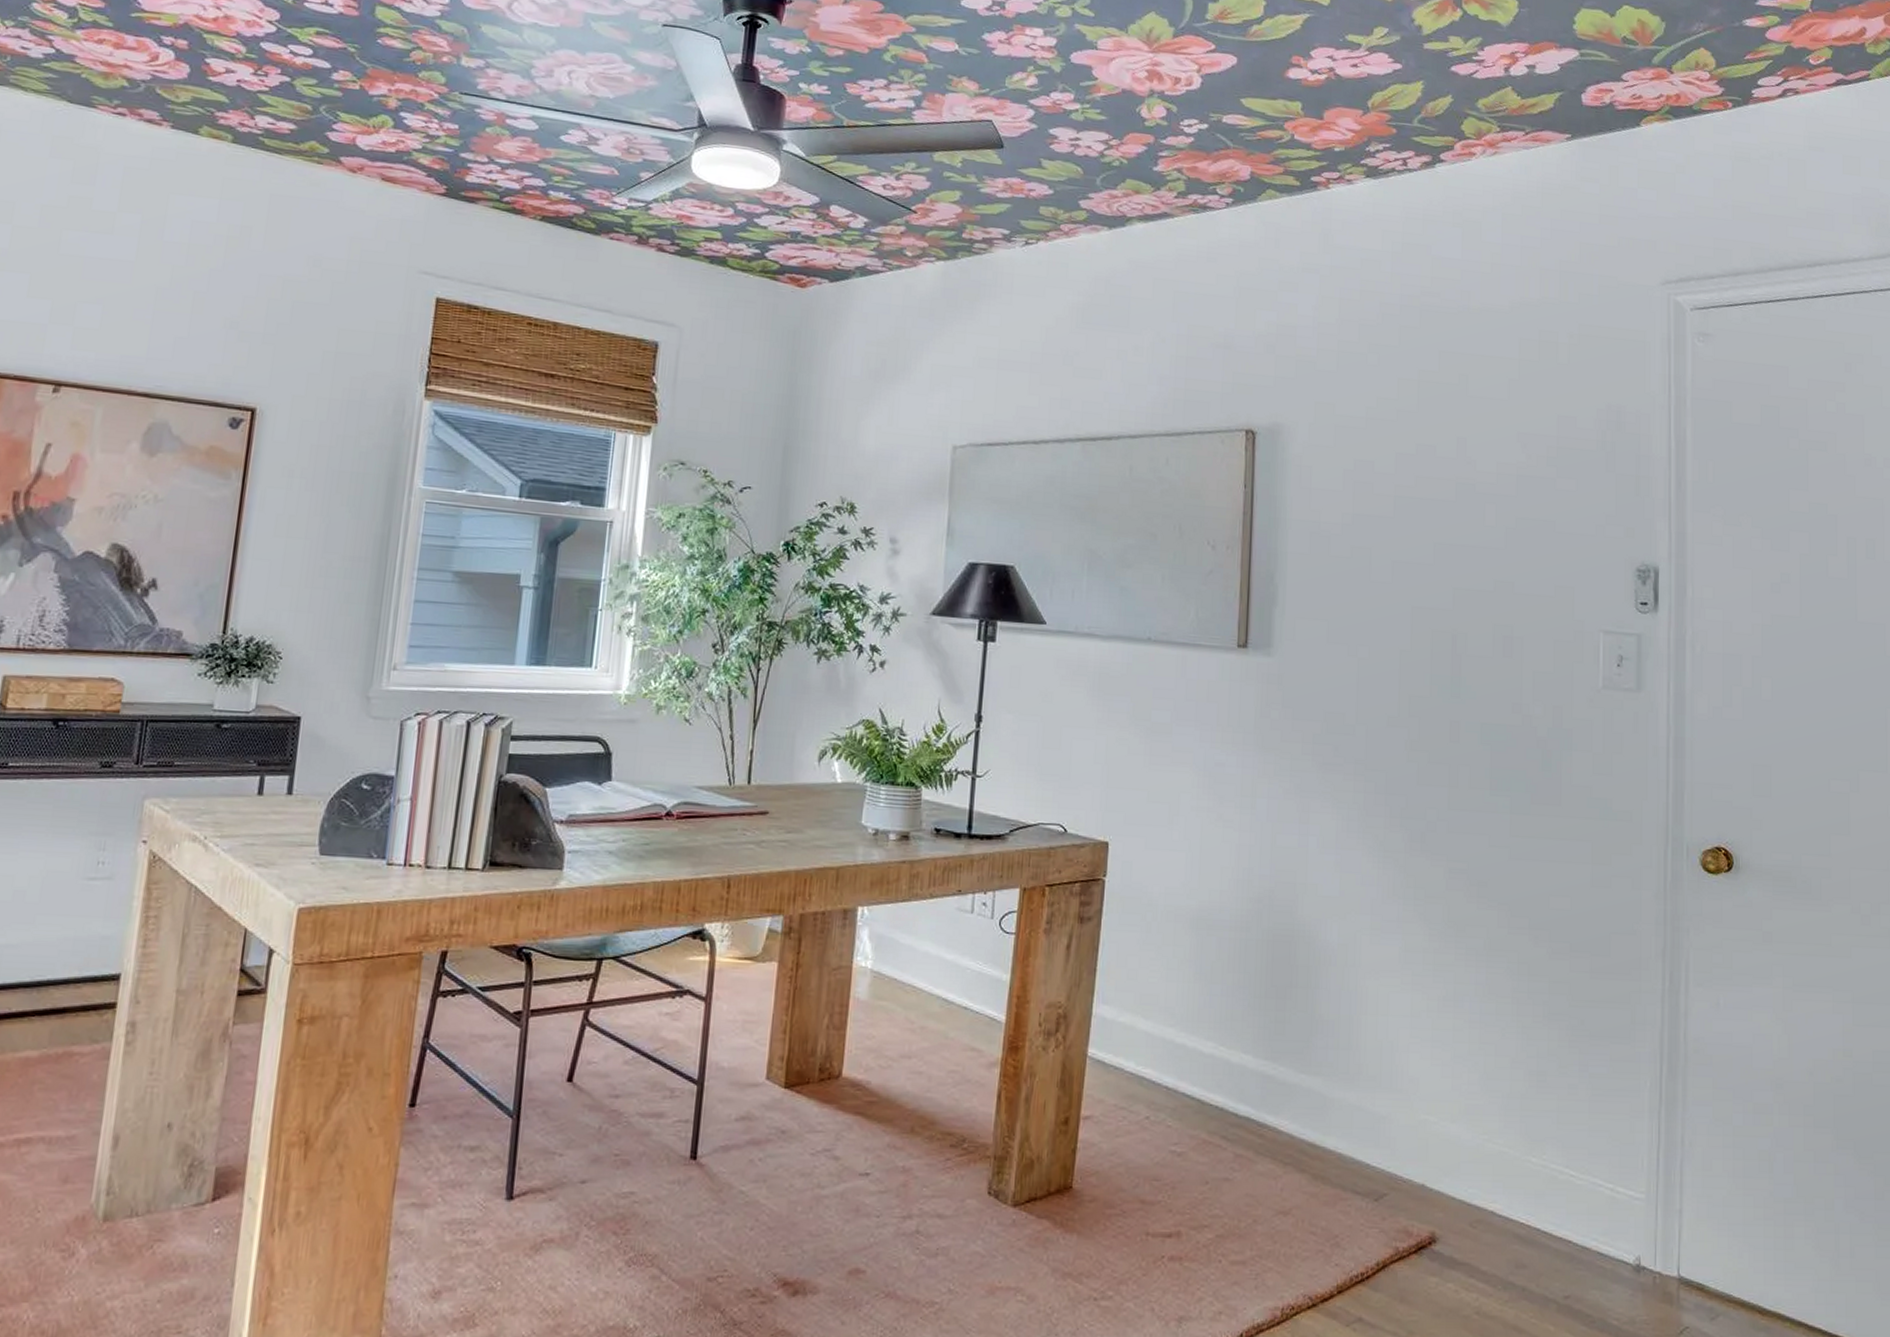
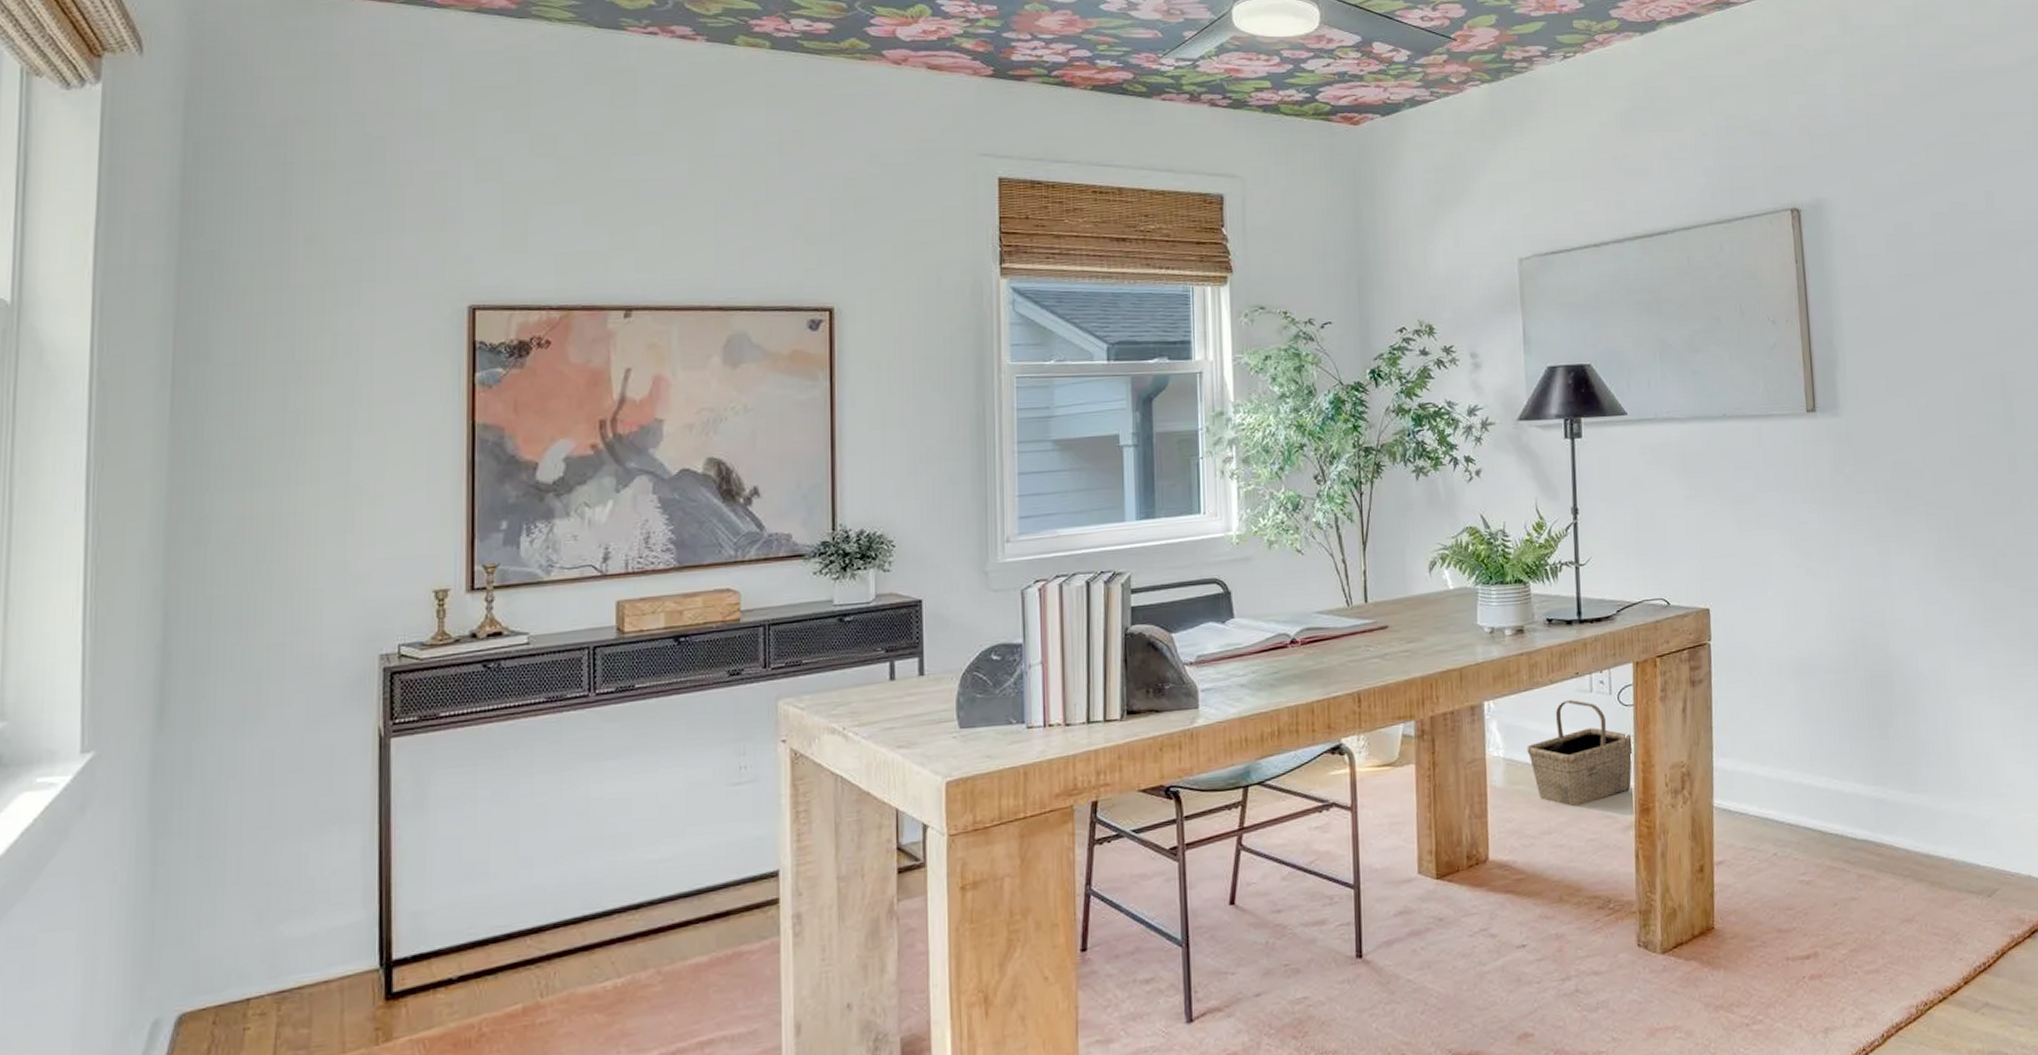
basket: none [896,918,1011,1033] -> present [1527,700,1634,807]

